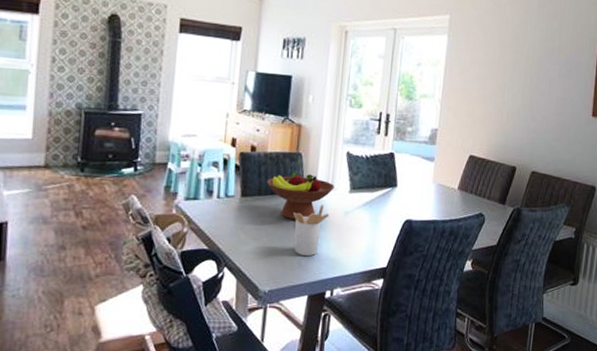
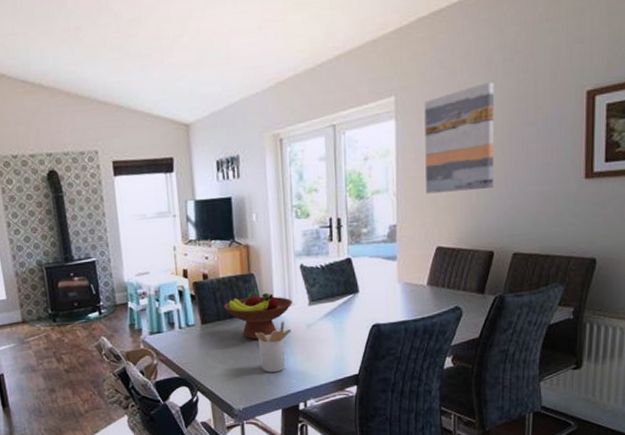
wall art: none [466,20,530,111] -> present [424,81,495,194]

